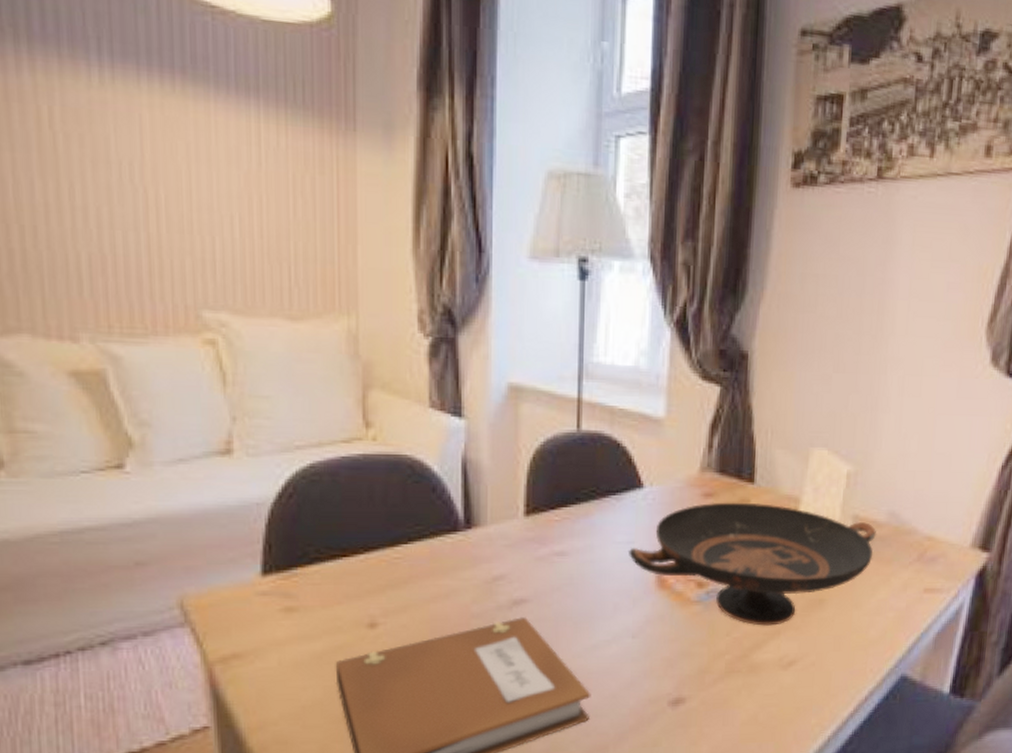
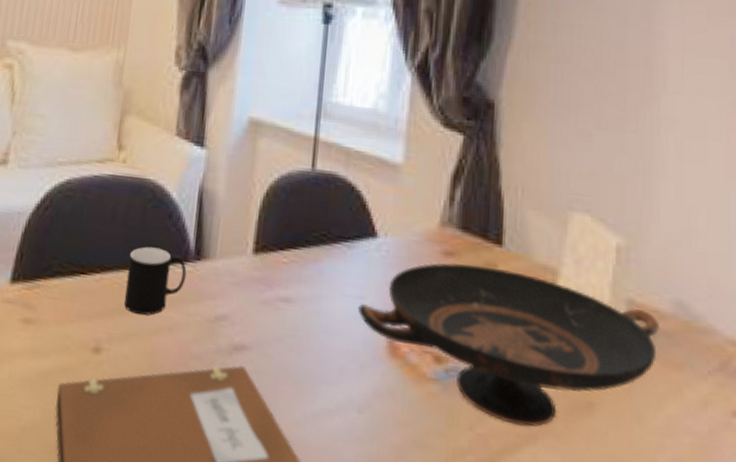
cup: none [394,522,458,586] -> present [124,246,187,316]

